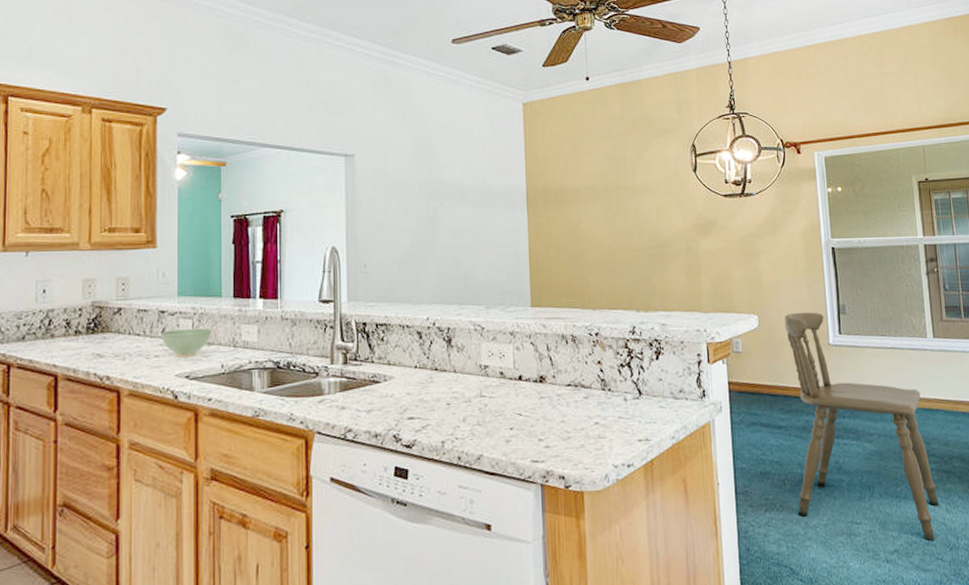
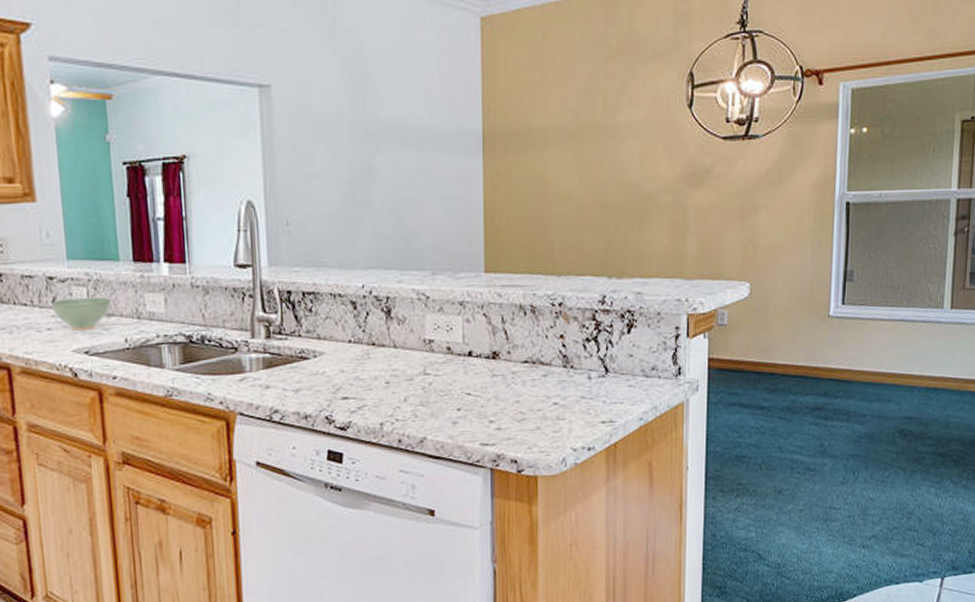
dining chair: present [784,312,939,541] -> none [773,278,929,527]

